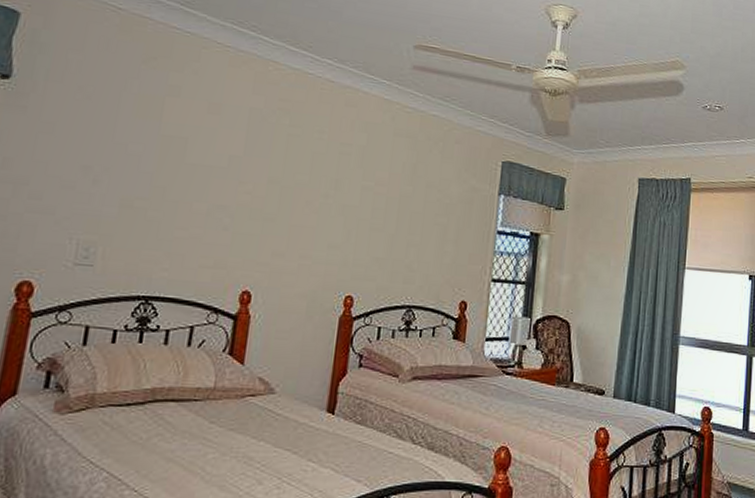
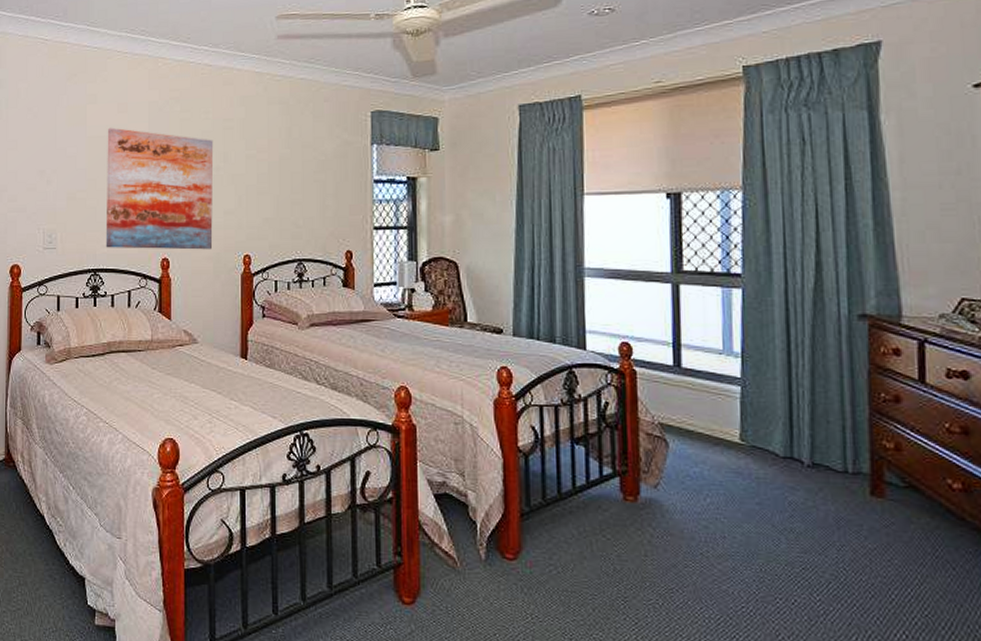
wall art: none [166,128,326,286] -> present [105,127,214,250]

